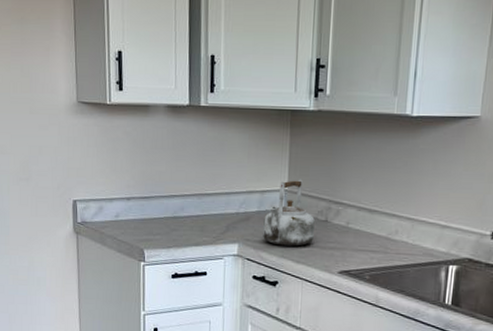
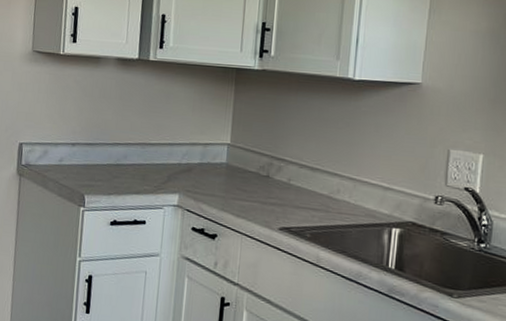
kettle: present [263,179,316,247] -> none [204,134,257,201]

